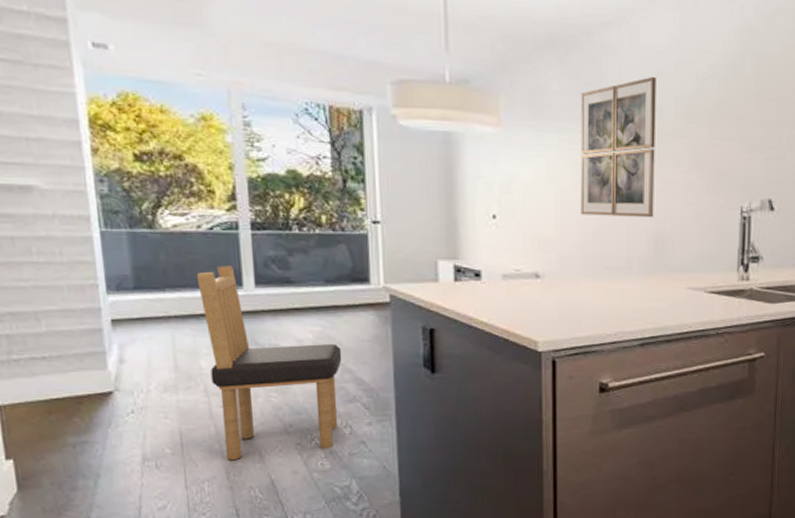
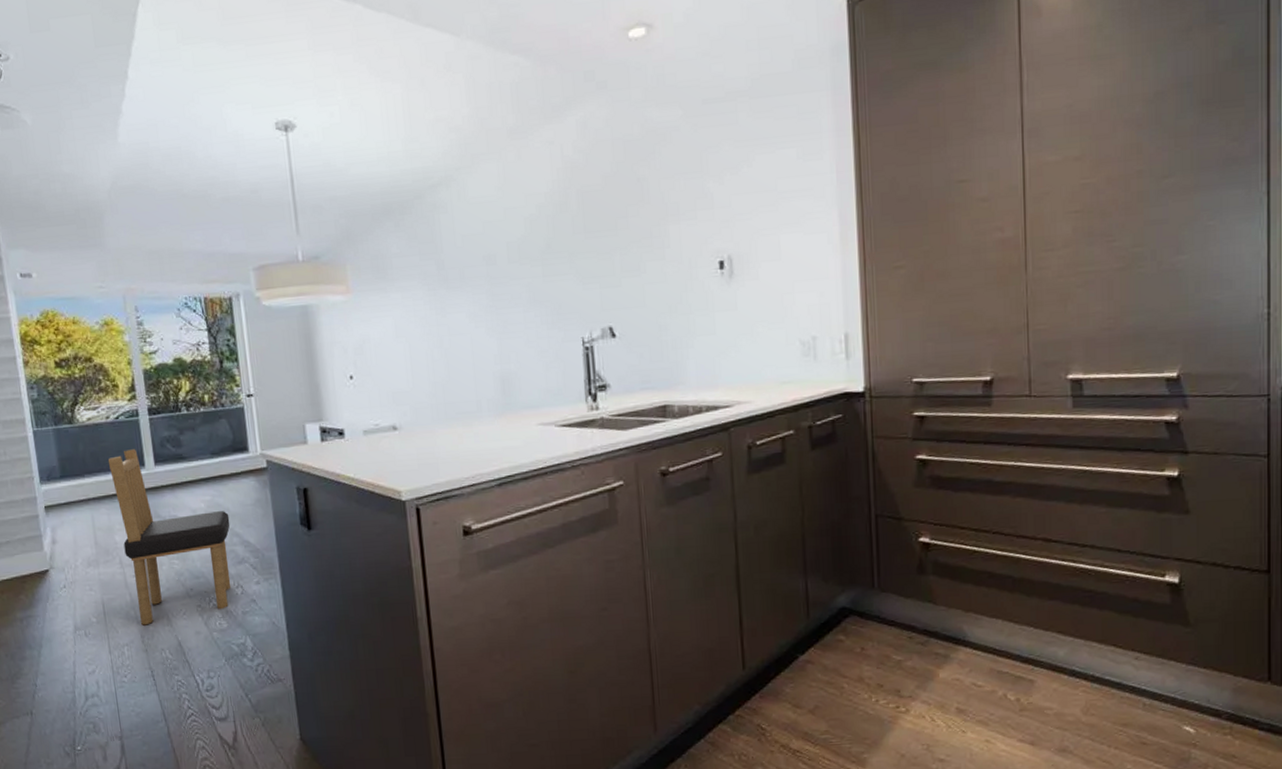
wall art: present [581,76,656,218] -> none [419,225,498,366]

